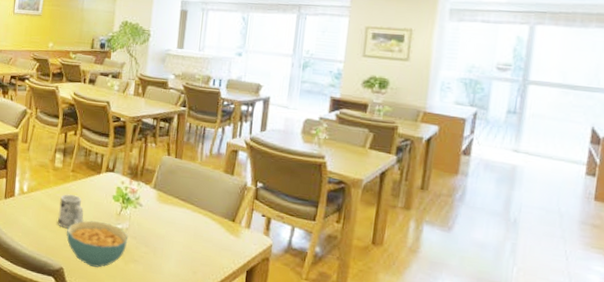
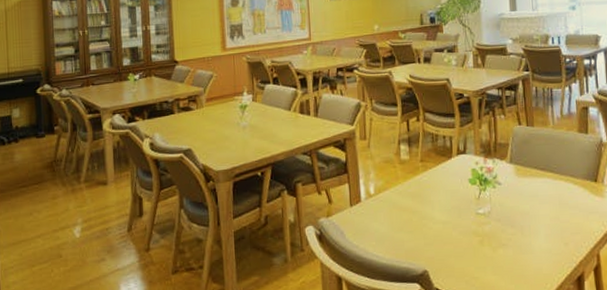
mug: present [57,194,84,228] -> none [412,187,442,225]
cereal bowl: present [66,220,129,268] -> none [425,211,493,262]

